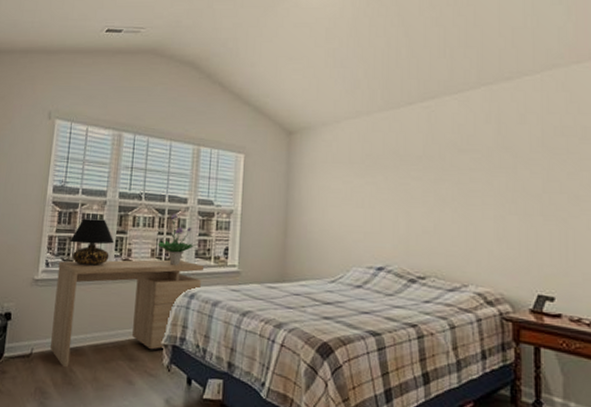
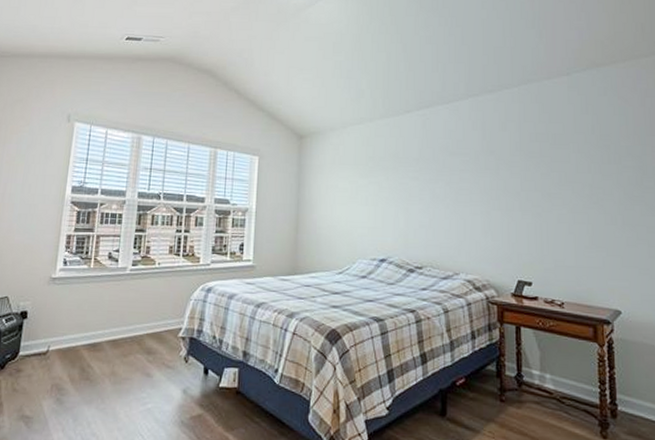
desk: present [50,259,205,368] -> none [68,256,221,364]
table lamp: present [69,218,114,266] -> none [88,218,133,263]
potted plant: present [157,214,195,265] -> none [176,212,212,261]

